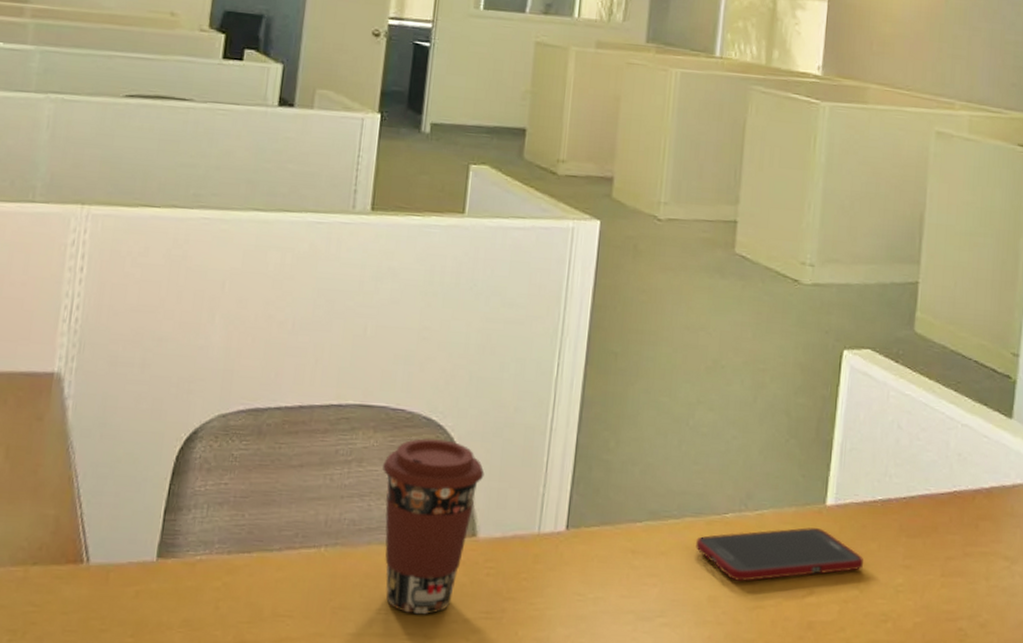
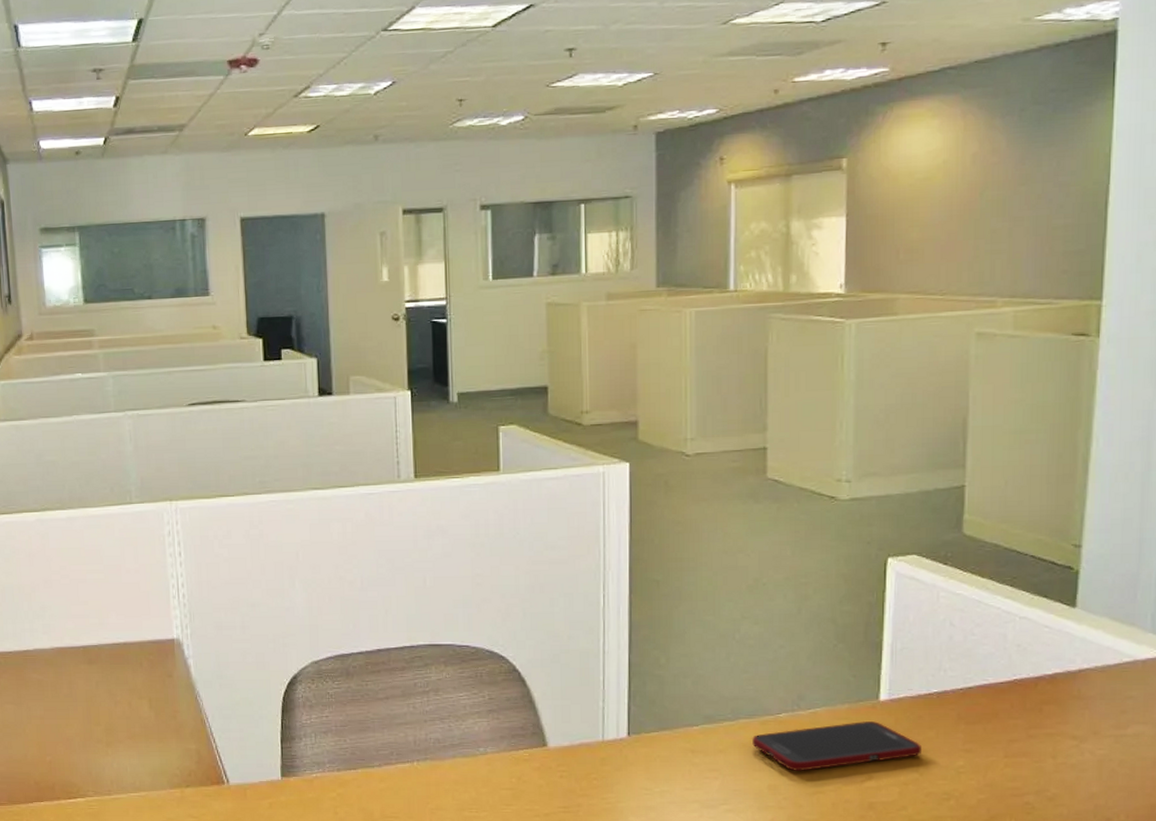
coffee cup: present [383,438,485,615] -> none [457,668,548,812]

